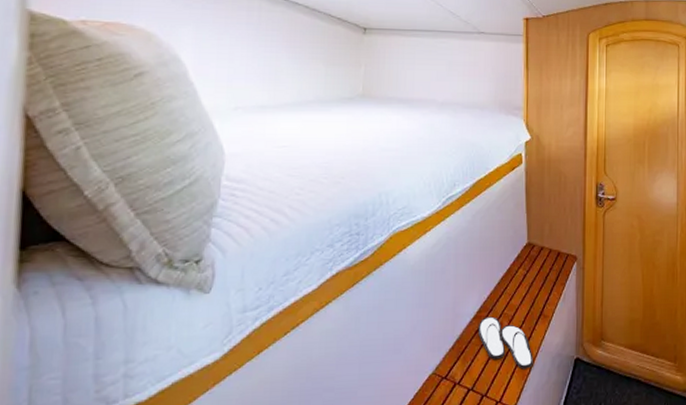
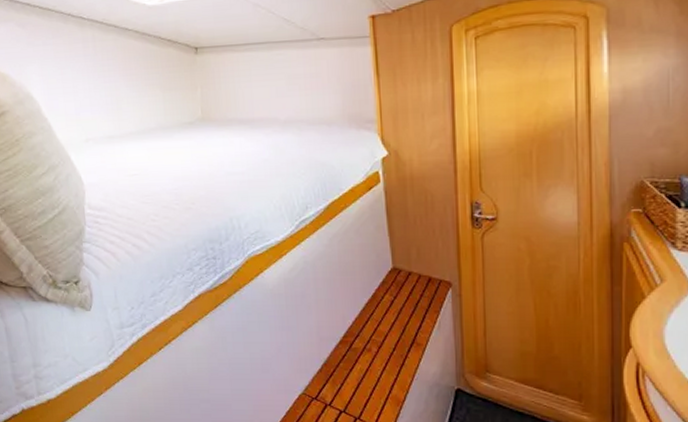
slippers: present [479,316,533,369] -> none [346,342,408,396]

